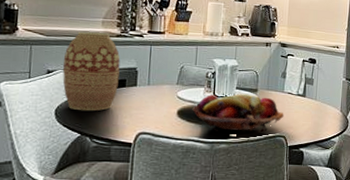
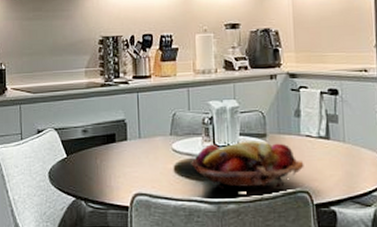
vase: present [62,31,120,111] -> none [51,84,108,172]

